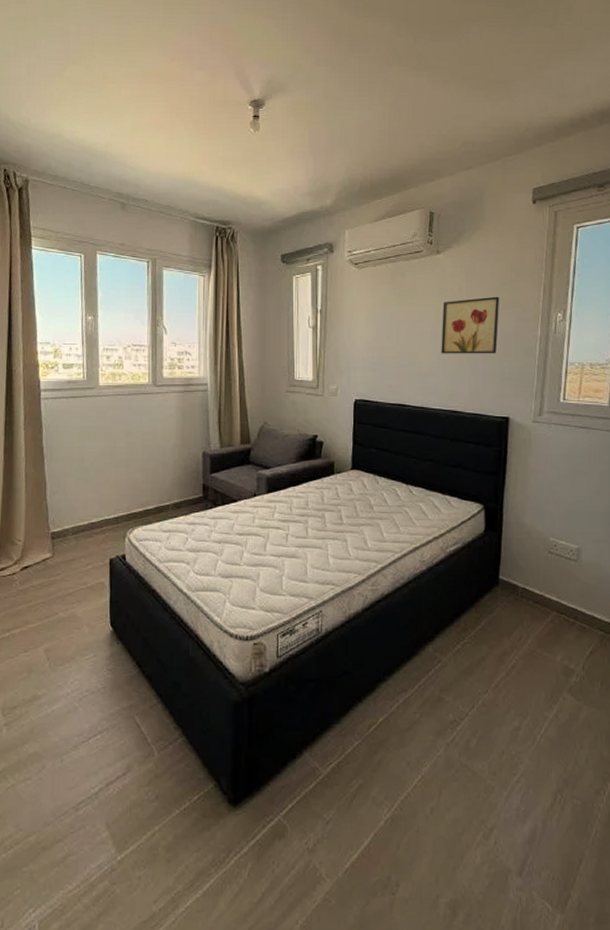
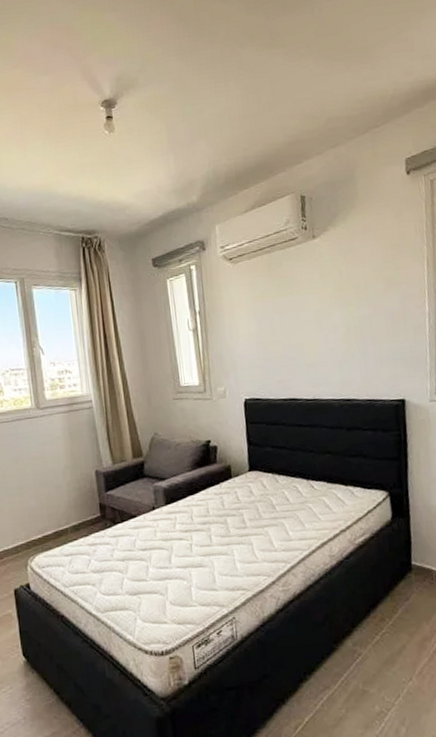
wall art: present [441,296,500,354] -> none [324,275,386,342]

